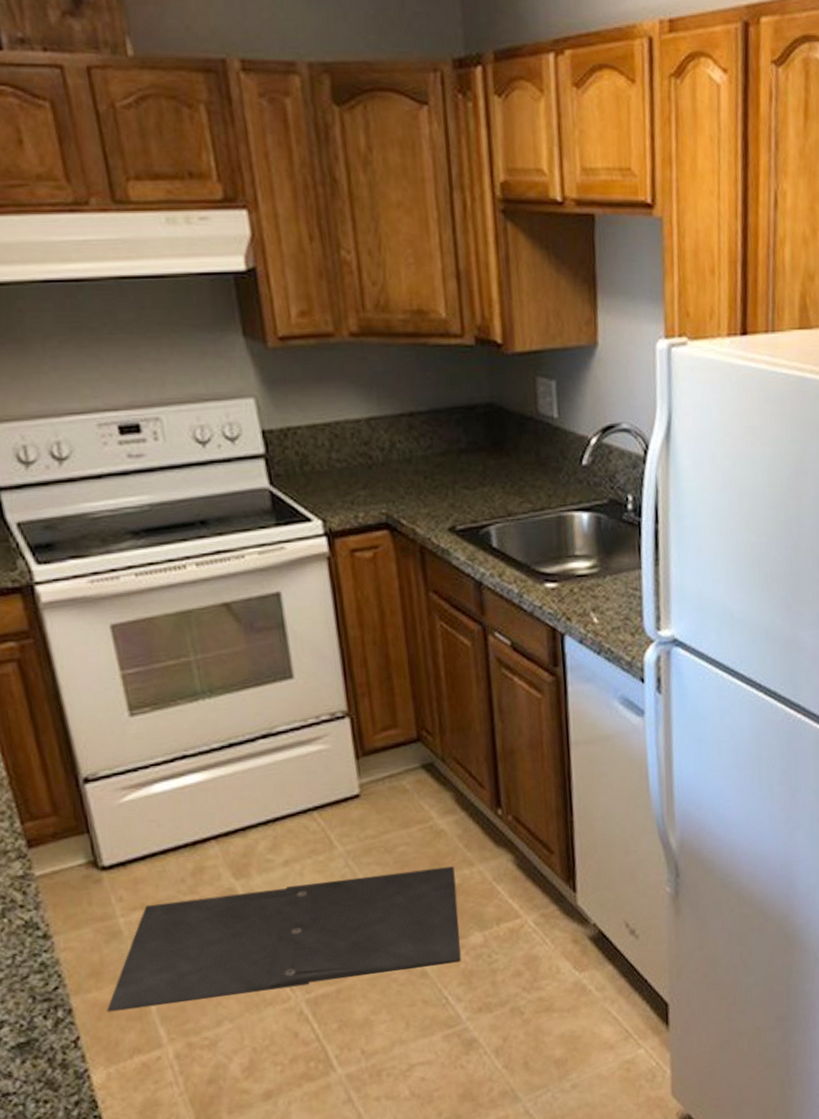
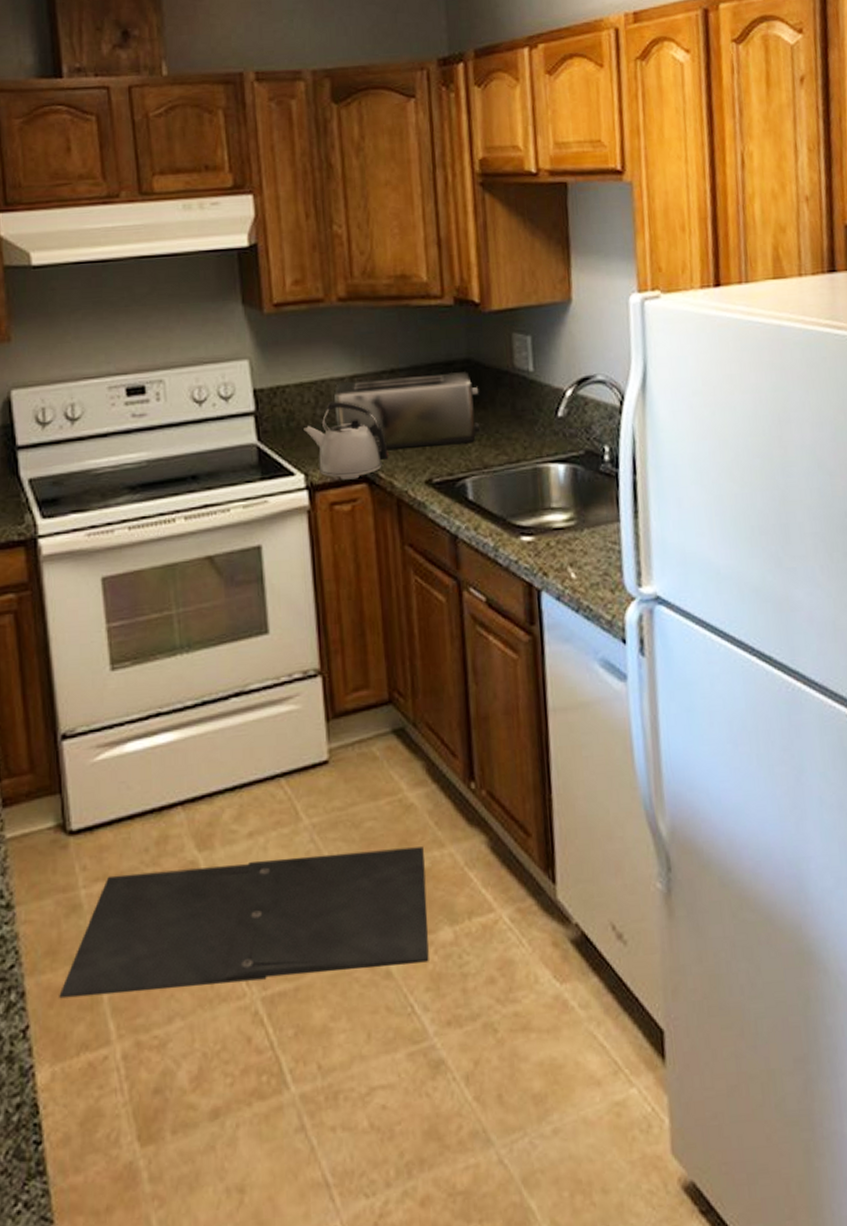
kettle: none [319,444,411,527] -> present [303,401,390,480]
toaster: none [350,417,503,497] -> present [334,372,480,450]

